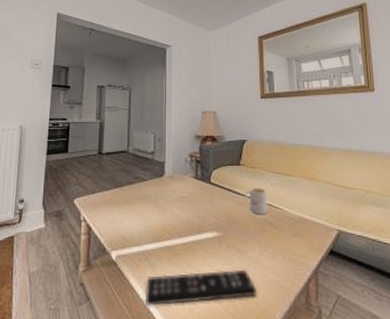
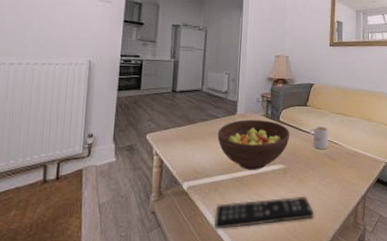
fruit bowl: none [145,182,223,238] -> present [217,120,290,170]

